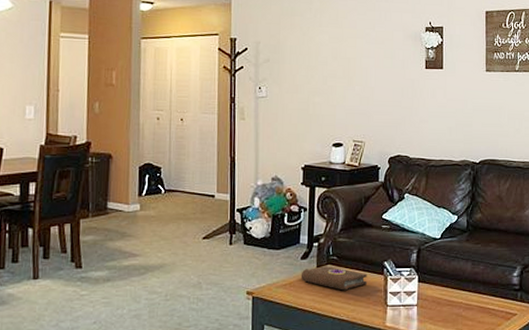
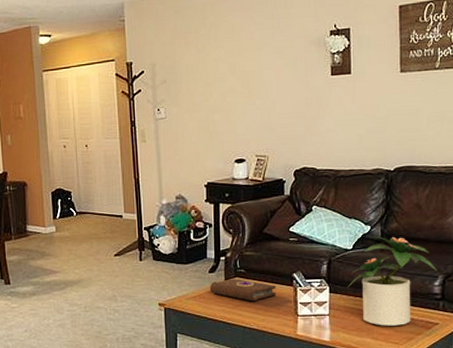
potted plant: none [434,225,516,318] -> present [347,235,437,327]

